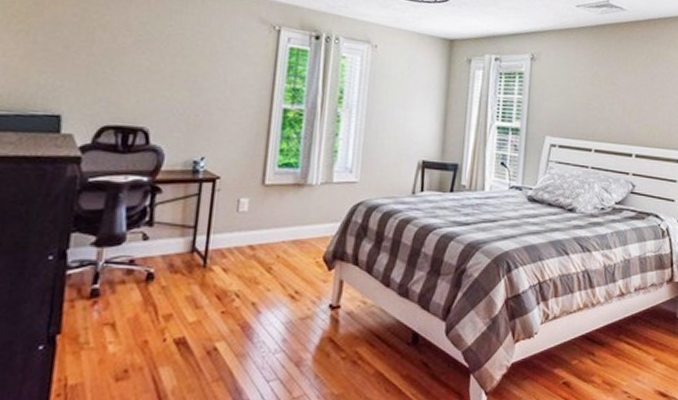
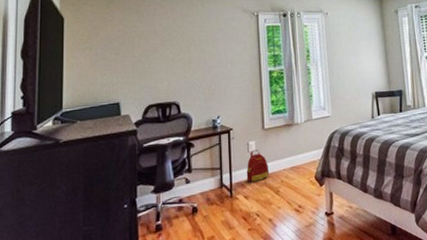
backpack: none [229,209,262,253] -> present [246,149,269,183]

